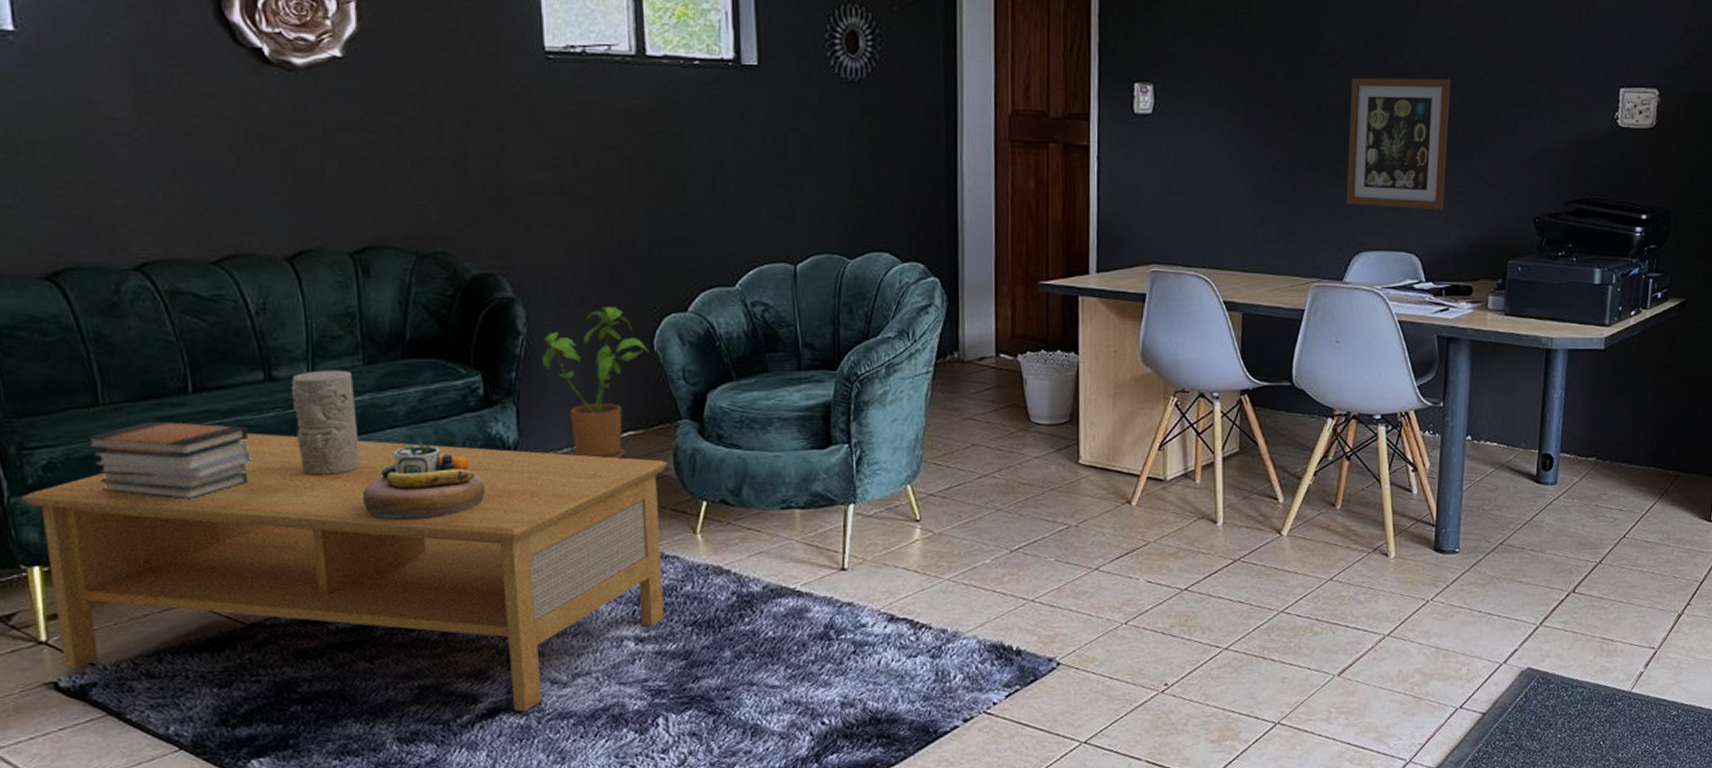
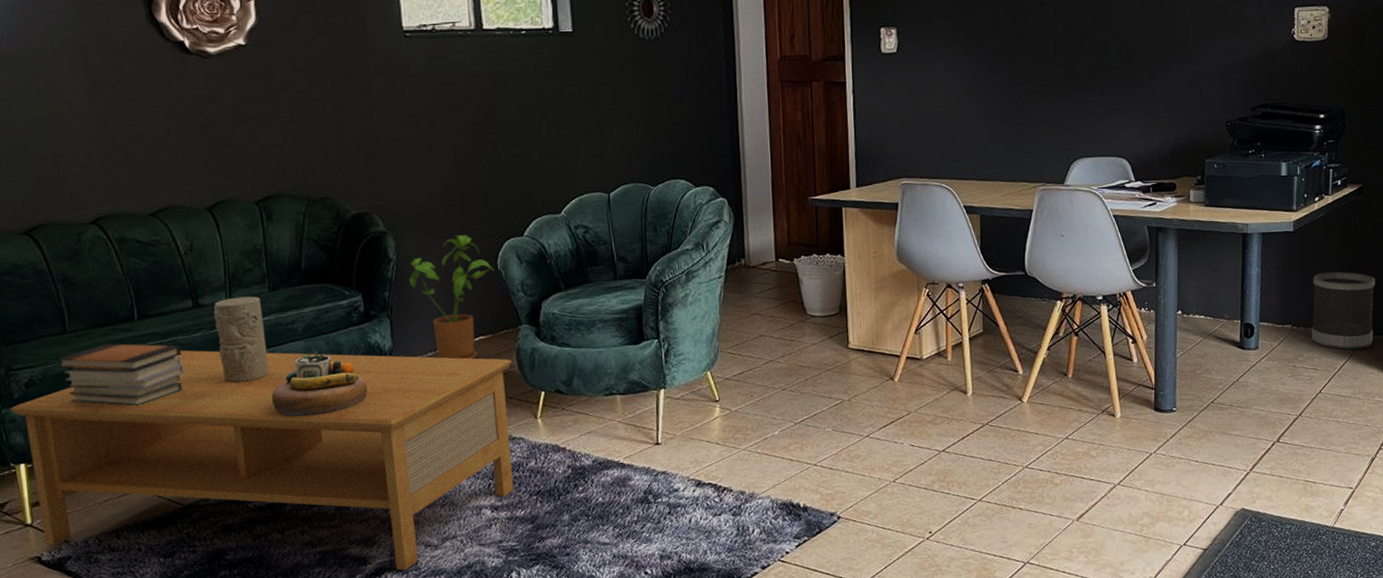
wall art: present [1346,77,1450,210] -> none [1063,9,1148,120]
wastebasket: none [1618,398,1694,489] -> present [1311,271,1376,350]

